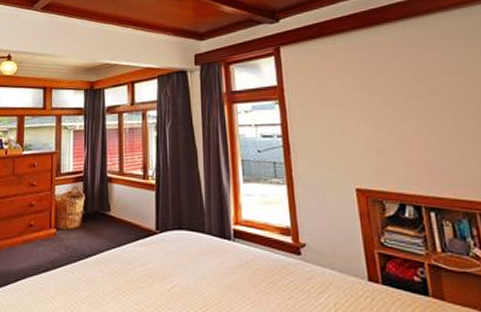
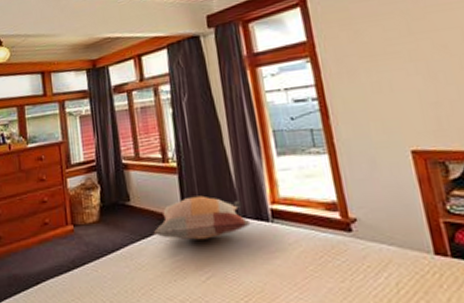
decorative pillow: none [128,212,215,252] -> present [153,195,251,240]

